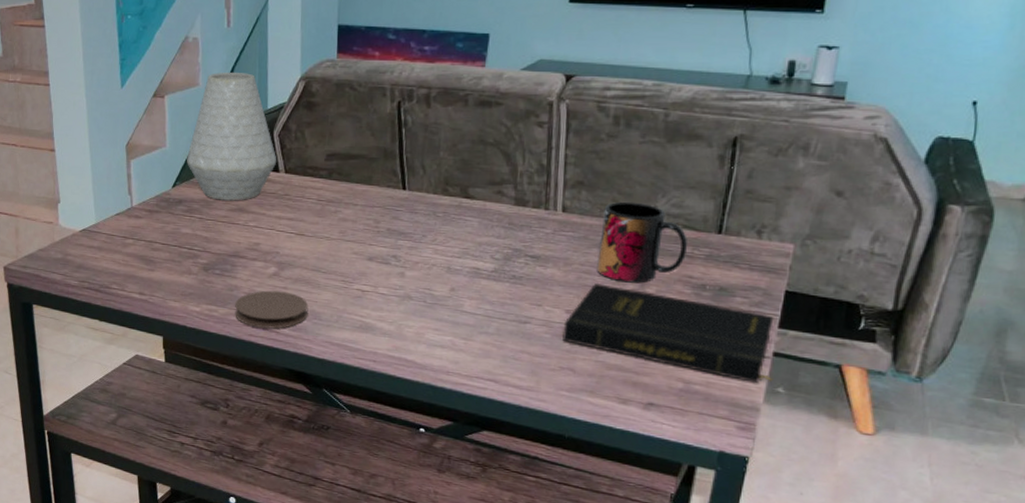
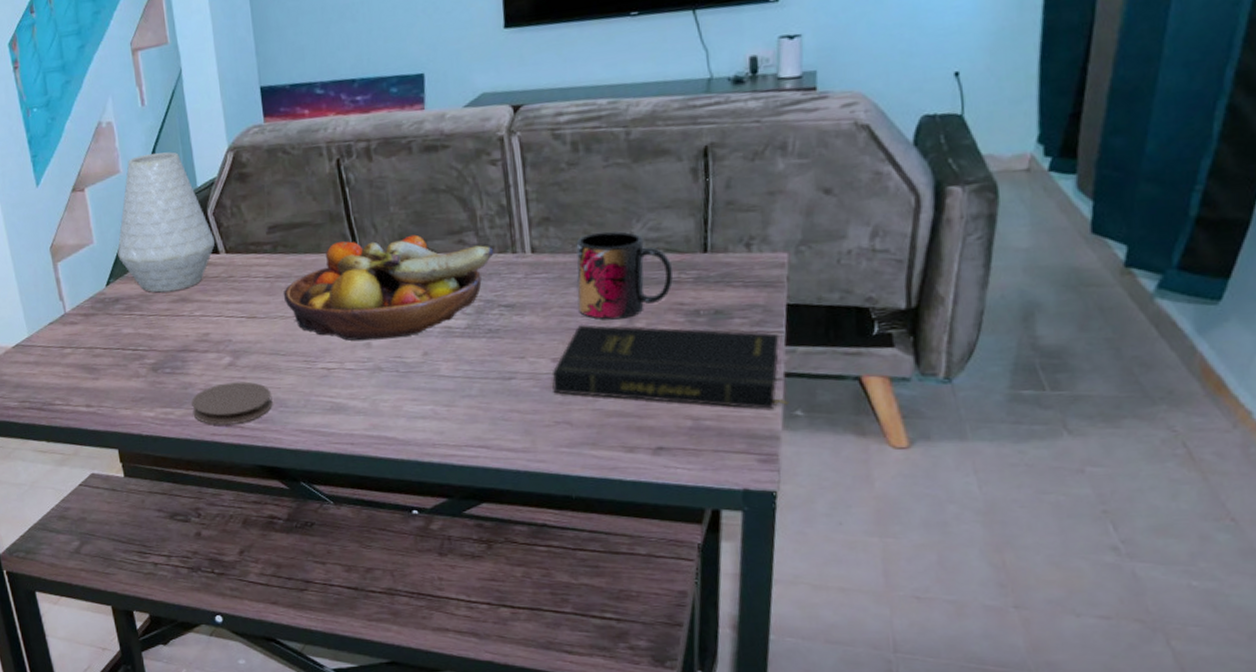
fruit bowl: none [331,177,529,272] -> present [283,234,494,341]

